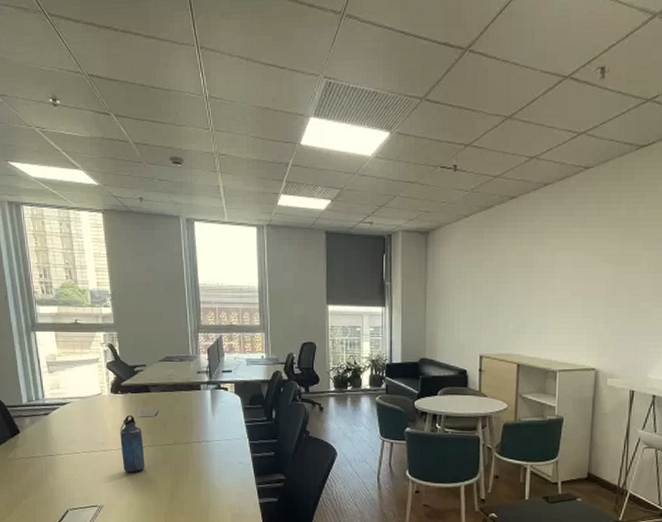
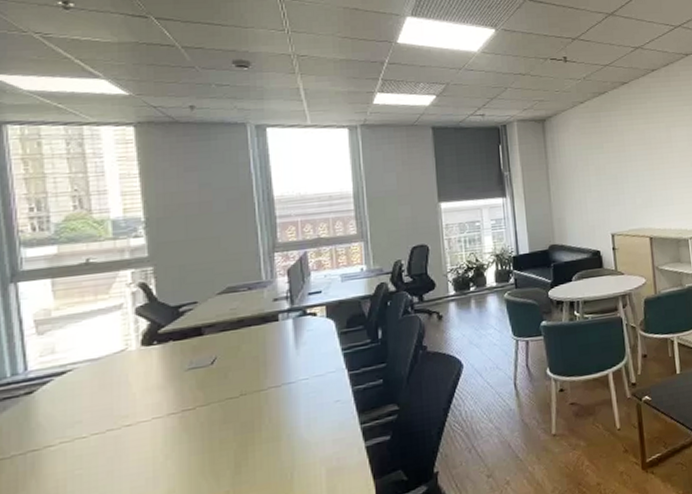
water bottle: present [120,415,145,473] -> none [155,370,195,449]

